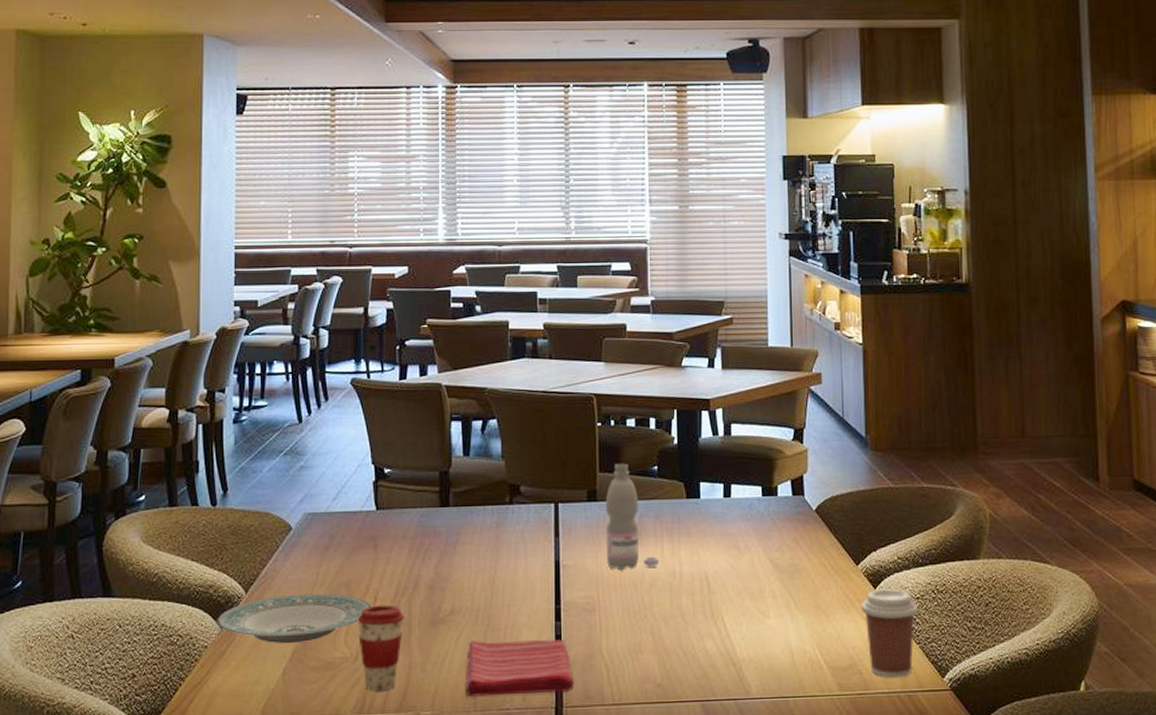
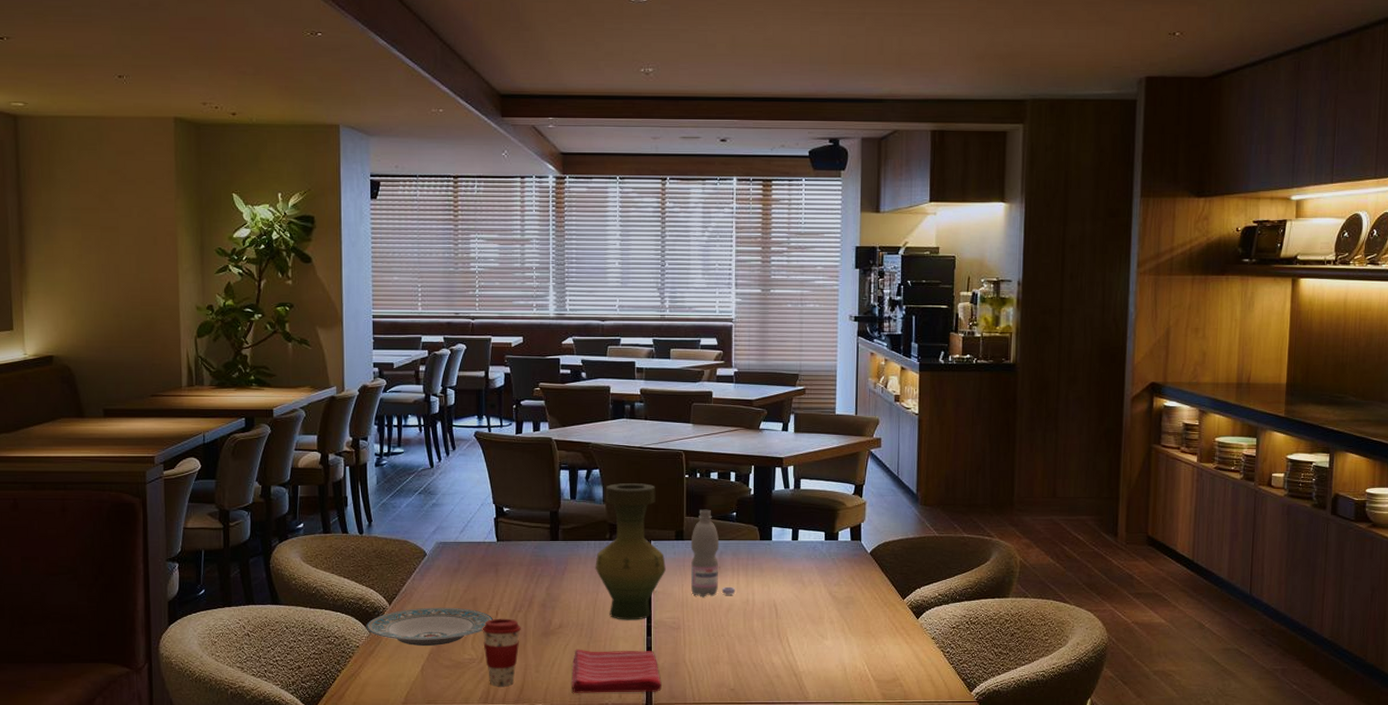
vase: none [493,434,576,603] -> present [595,483,666,620]
coffee cup: present [860,589,919,678] -> none [904,619,954,690]

